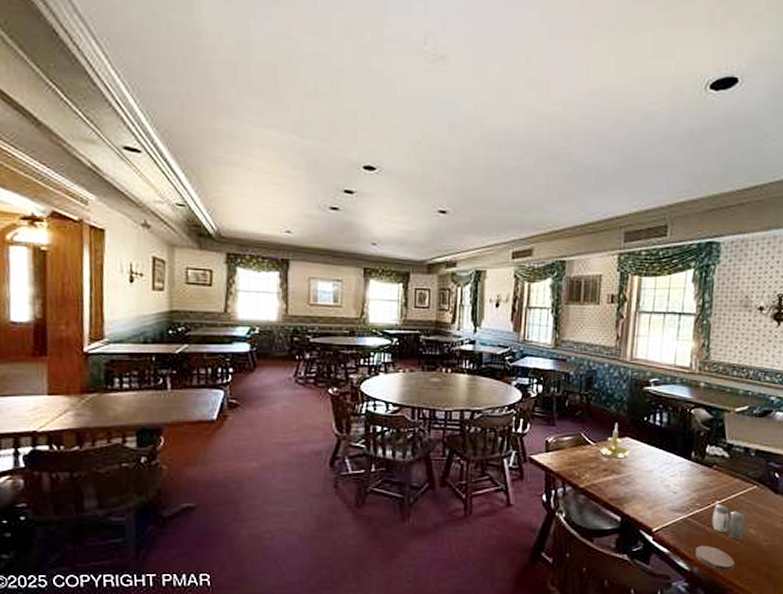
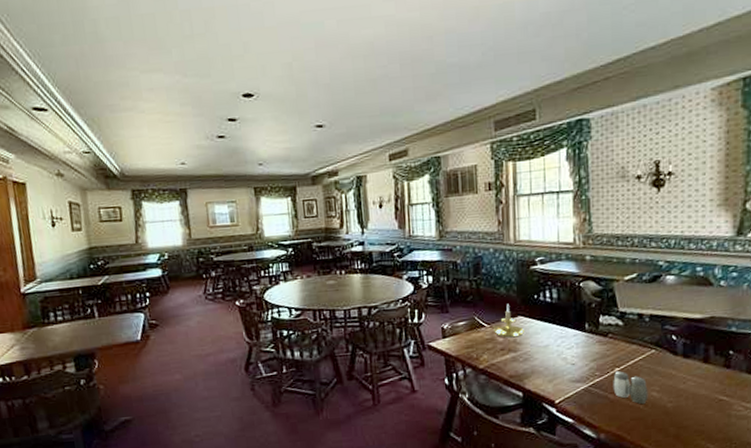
coaster: present [695,545,735,572] -> none [600,412,641,436]

